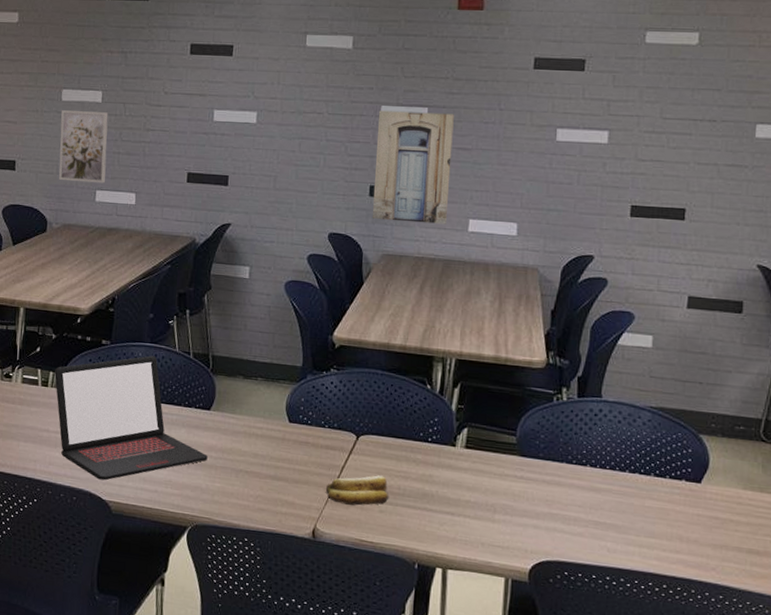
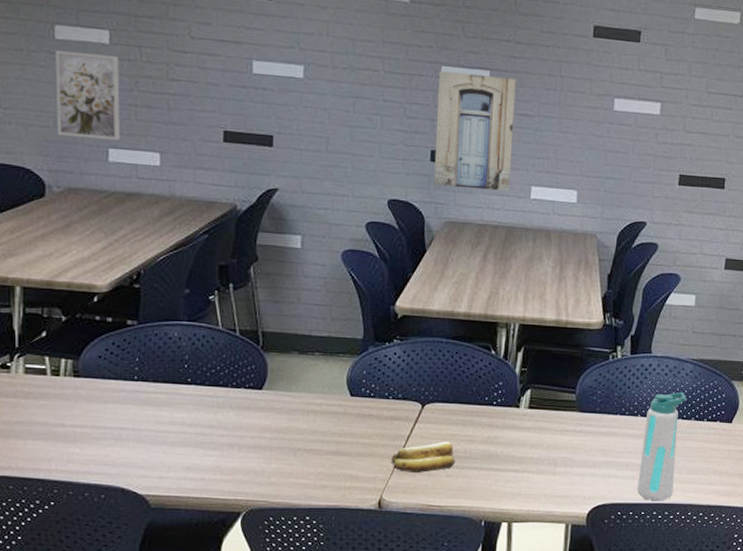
laptop: present [54,355,208,481] -> none [68,335,261,474]
water bottle: none [587,442,644,565] -> present [637,391,686,501]

